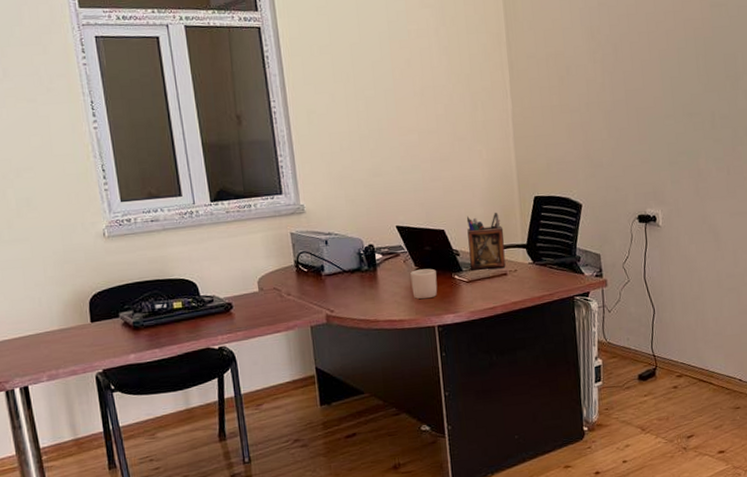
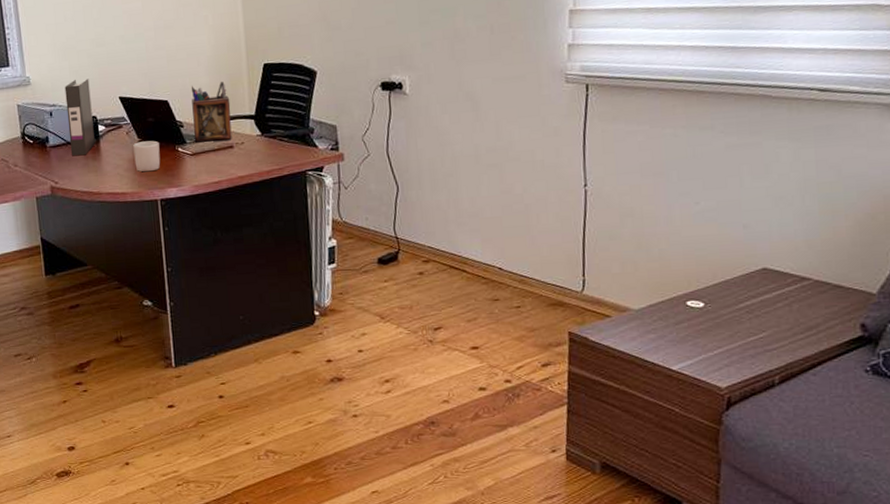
binder: none [340,208,372,285] -> present [64,79,95,157]

